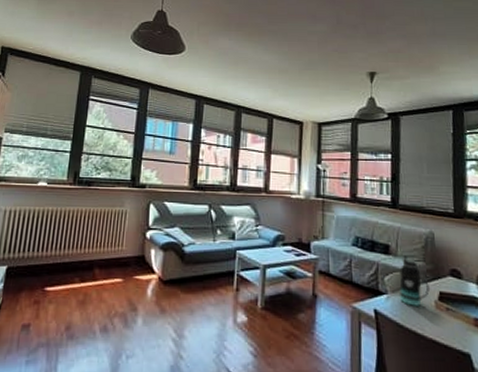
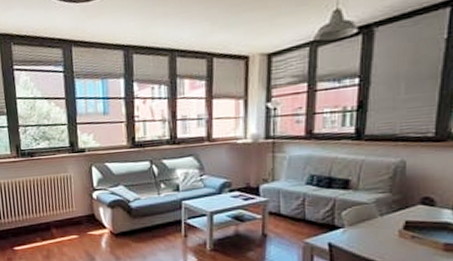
bottle: present [398,255,430,306] -> none [357,188,394,237]

